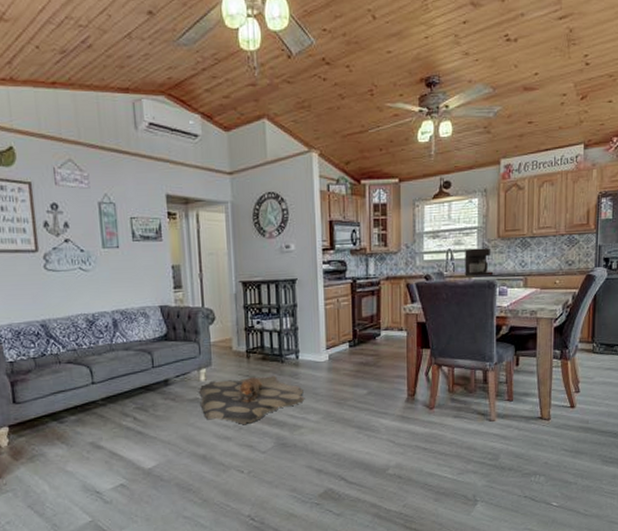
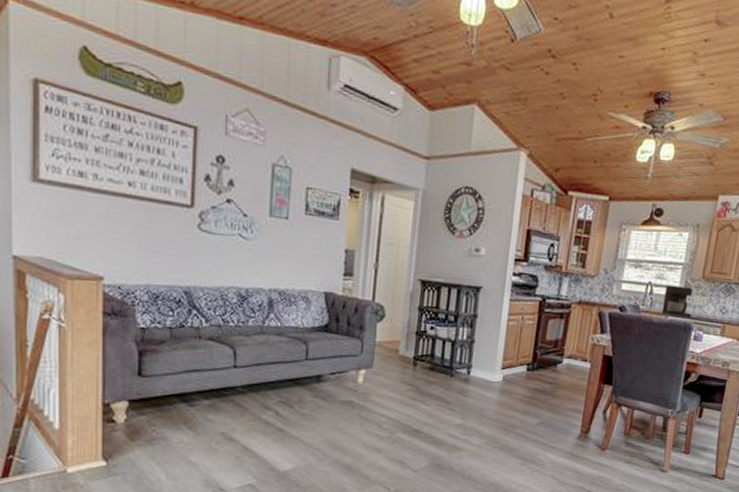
dog bed: present [199,375,305,425] -> none [353,384,470,439]

